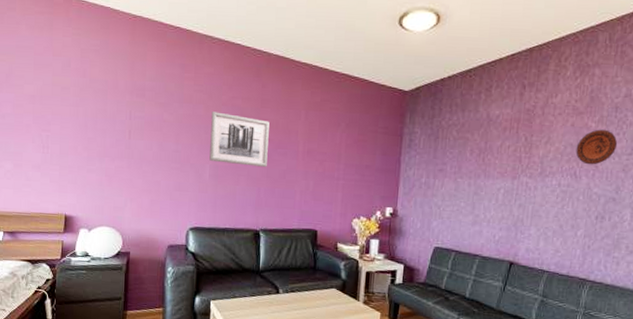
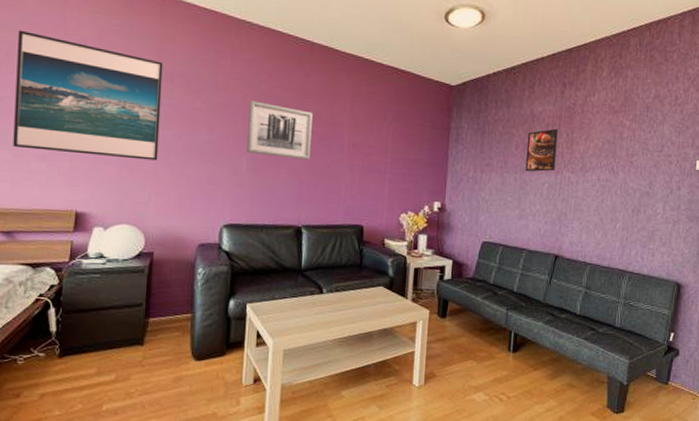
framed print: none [14,53,135,169] -> present [13,30,163,161]
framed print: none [480,132,516,177] -> present [525,128,558,172]
decorative plate: present [576,129,618,165] -> none [613,127,650,161]

